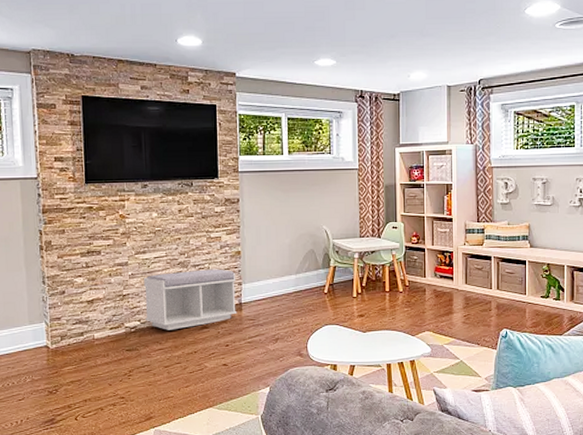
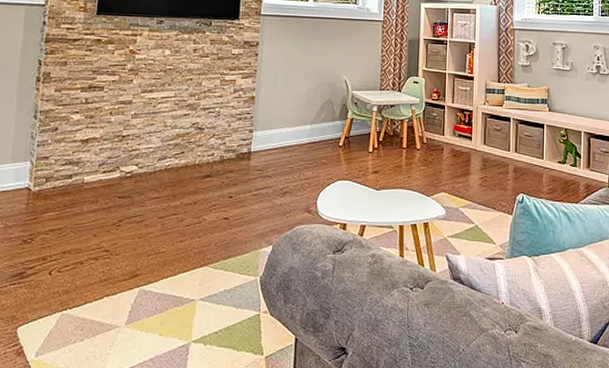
bench: present [143,269,237,330] -> none [143,113,248,177]

